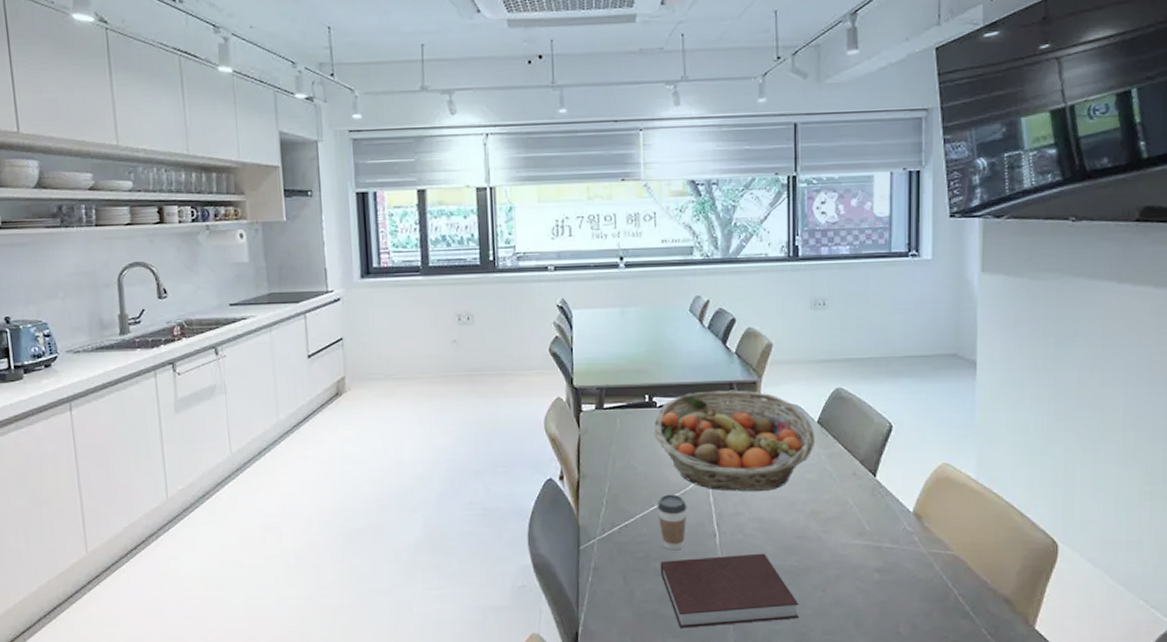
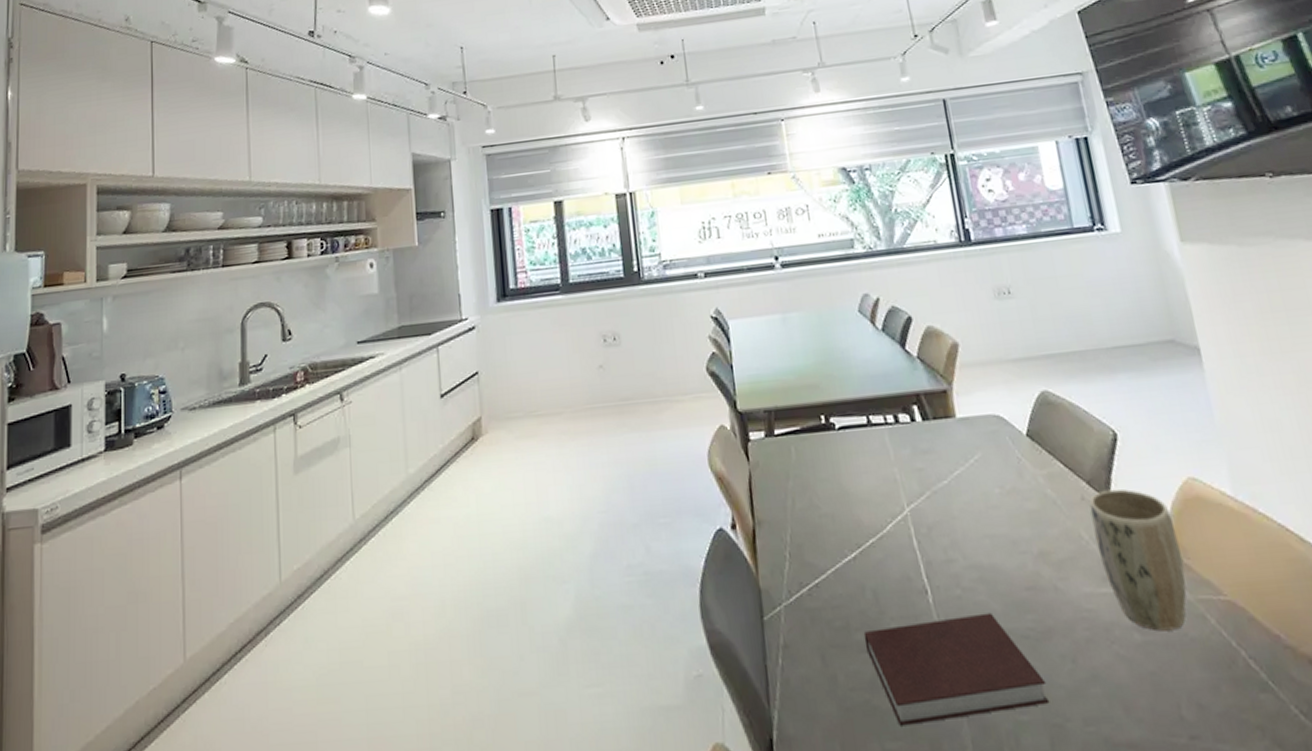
fruit basket: present [653,390,815,492] -> none [834,401,1029,531]
coffee cup: present [657,494,687,551] -> none [850,539,891,616]
plant pot: none [859,468,924,573] -> present [1089,488,1187,632]

